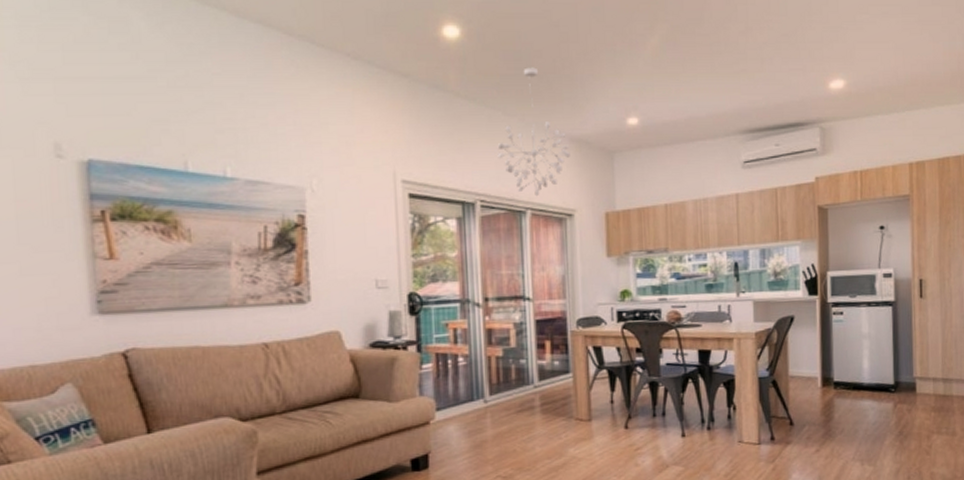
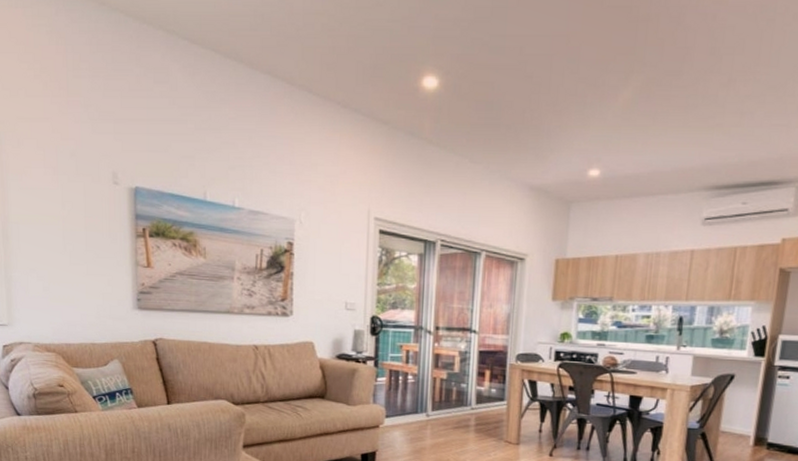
chandelier: present [497,67,570,197] -> none [460,117,529,240]

